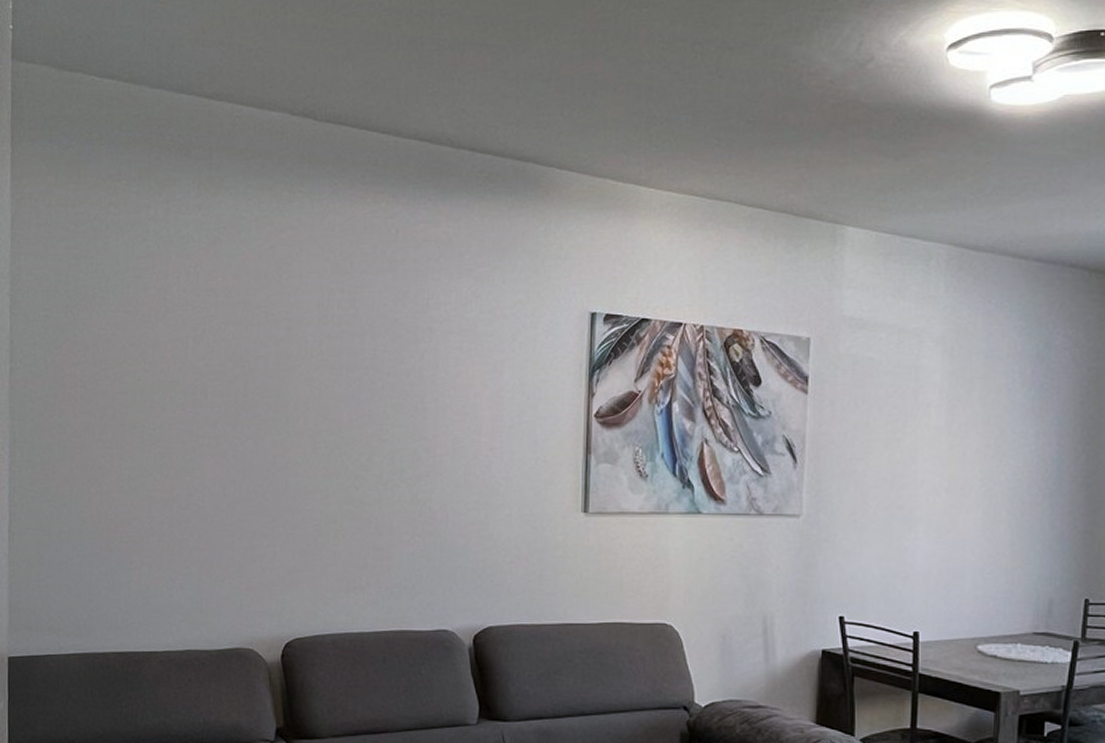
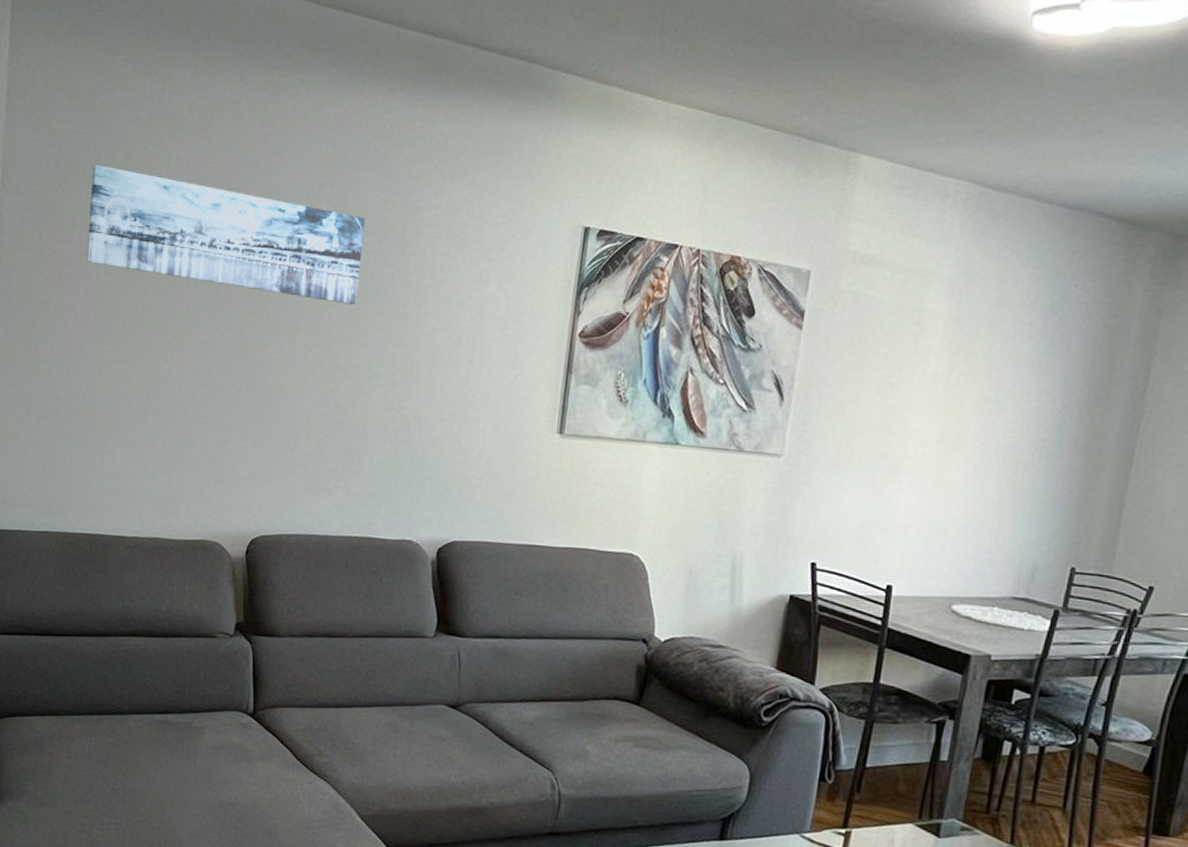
wall art: none [100,287,377,404] -> present [86,164,365,305]

